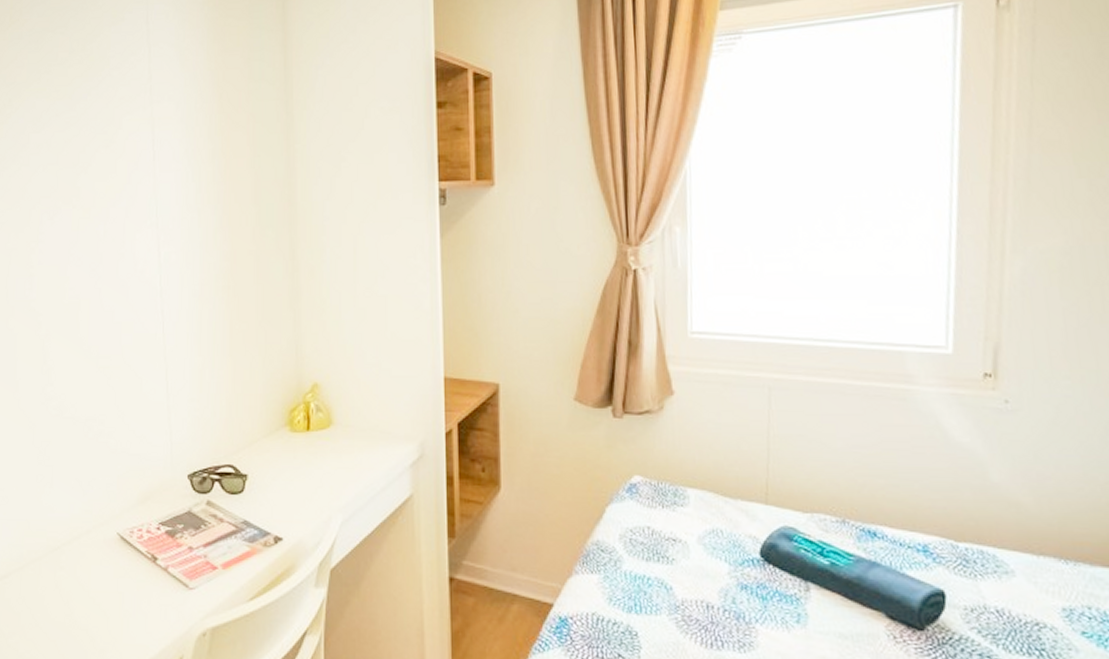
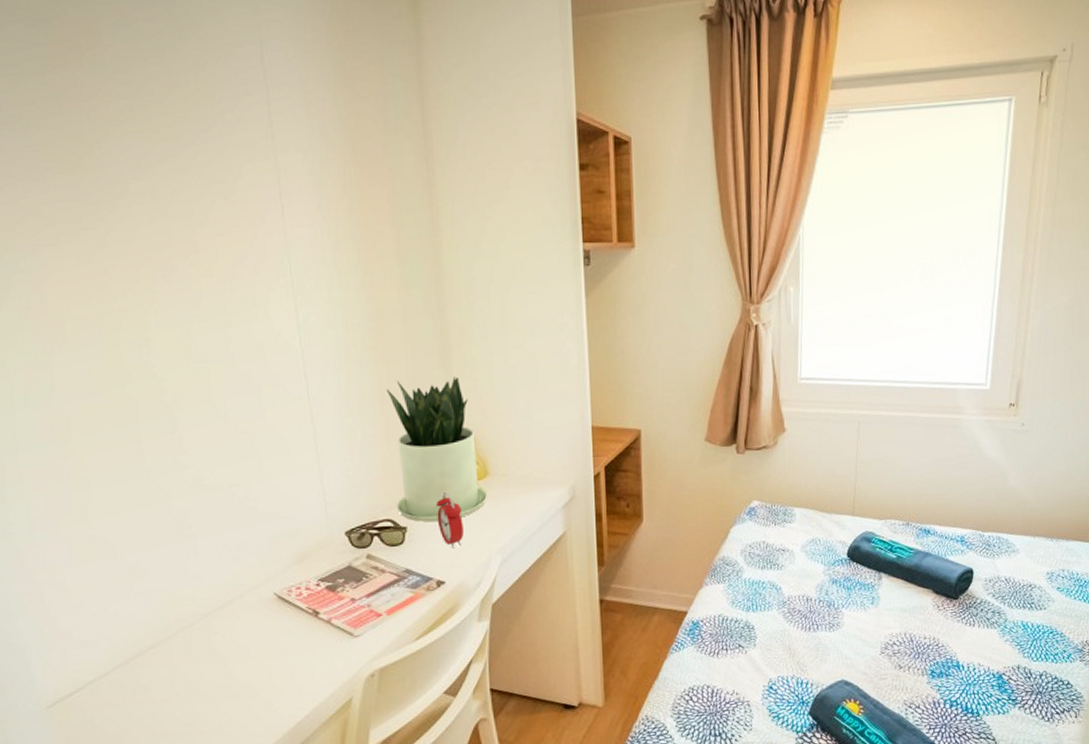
planter: none [235,319,331,472] -> present [386,377,488,523]
alarm clock: none [278,439,304,501] -> present [436,491,464,547]

